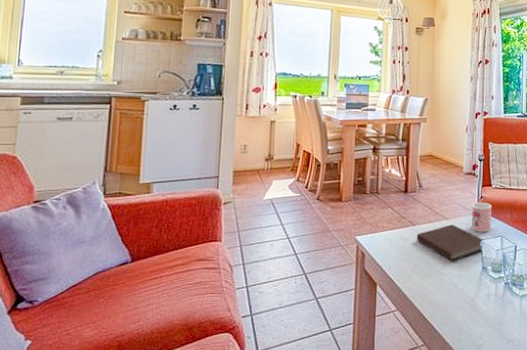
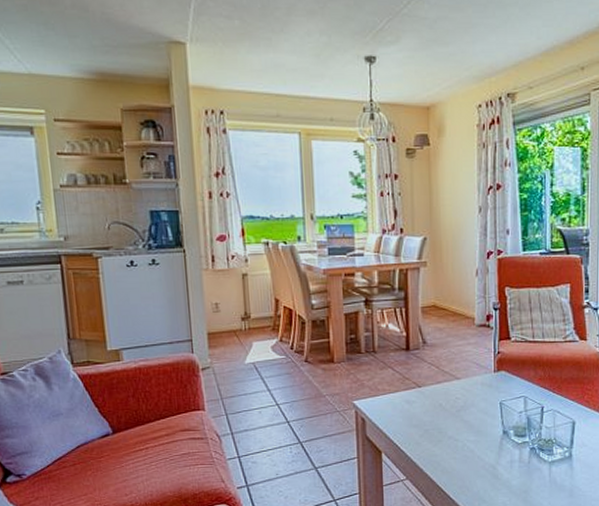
notebook: present [416,224,485,261] -> none [423,385,505,426]
mug: present [471,202,492,232] -> none [487,357,511,393]

